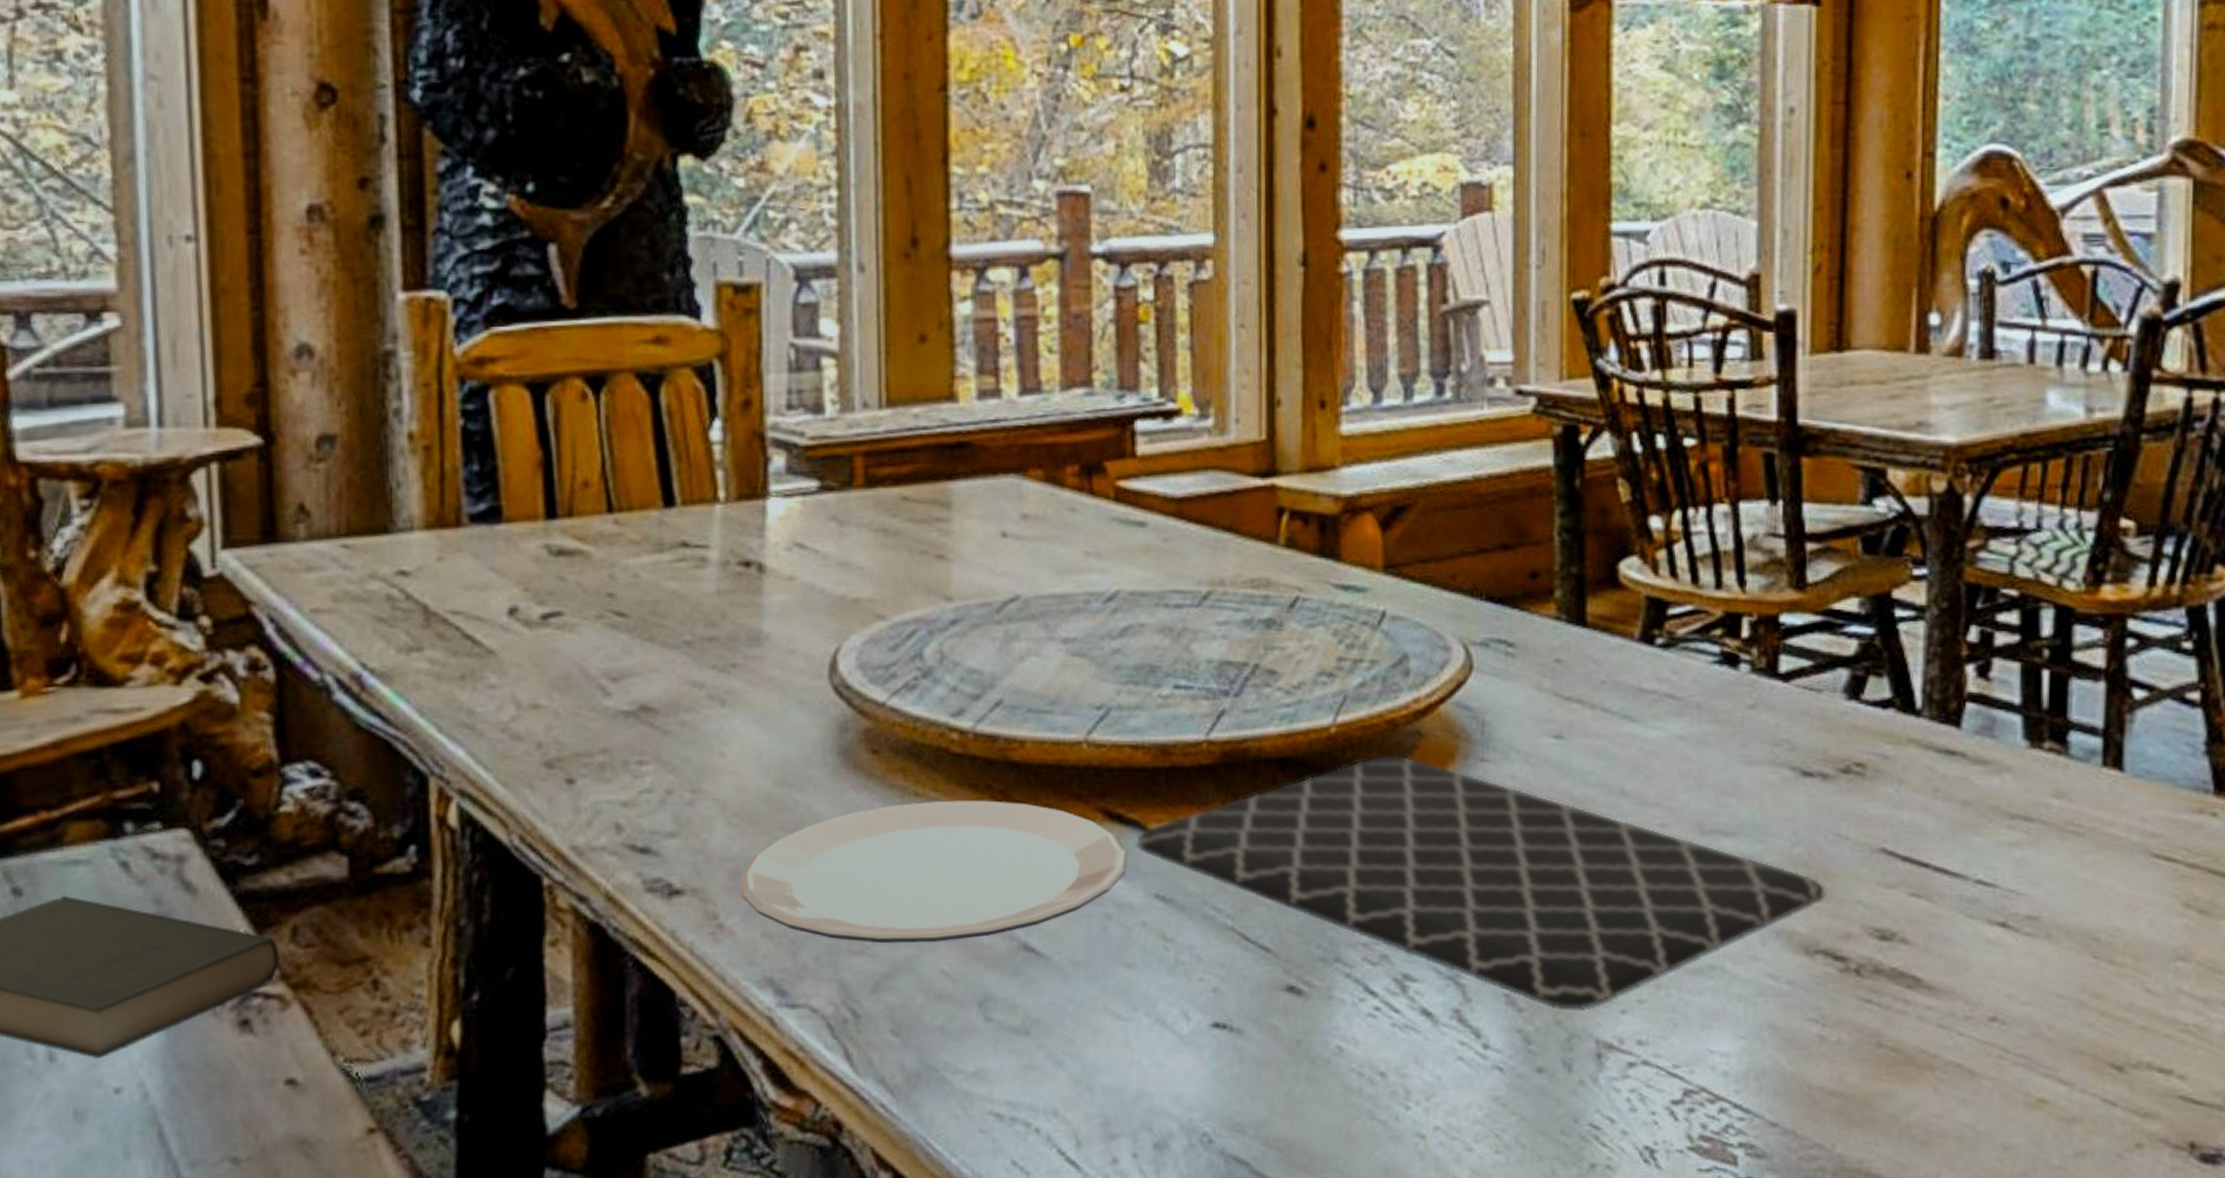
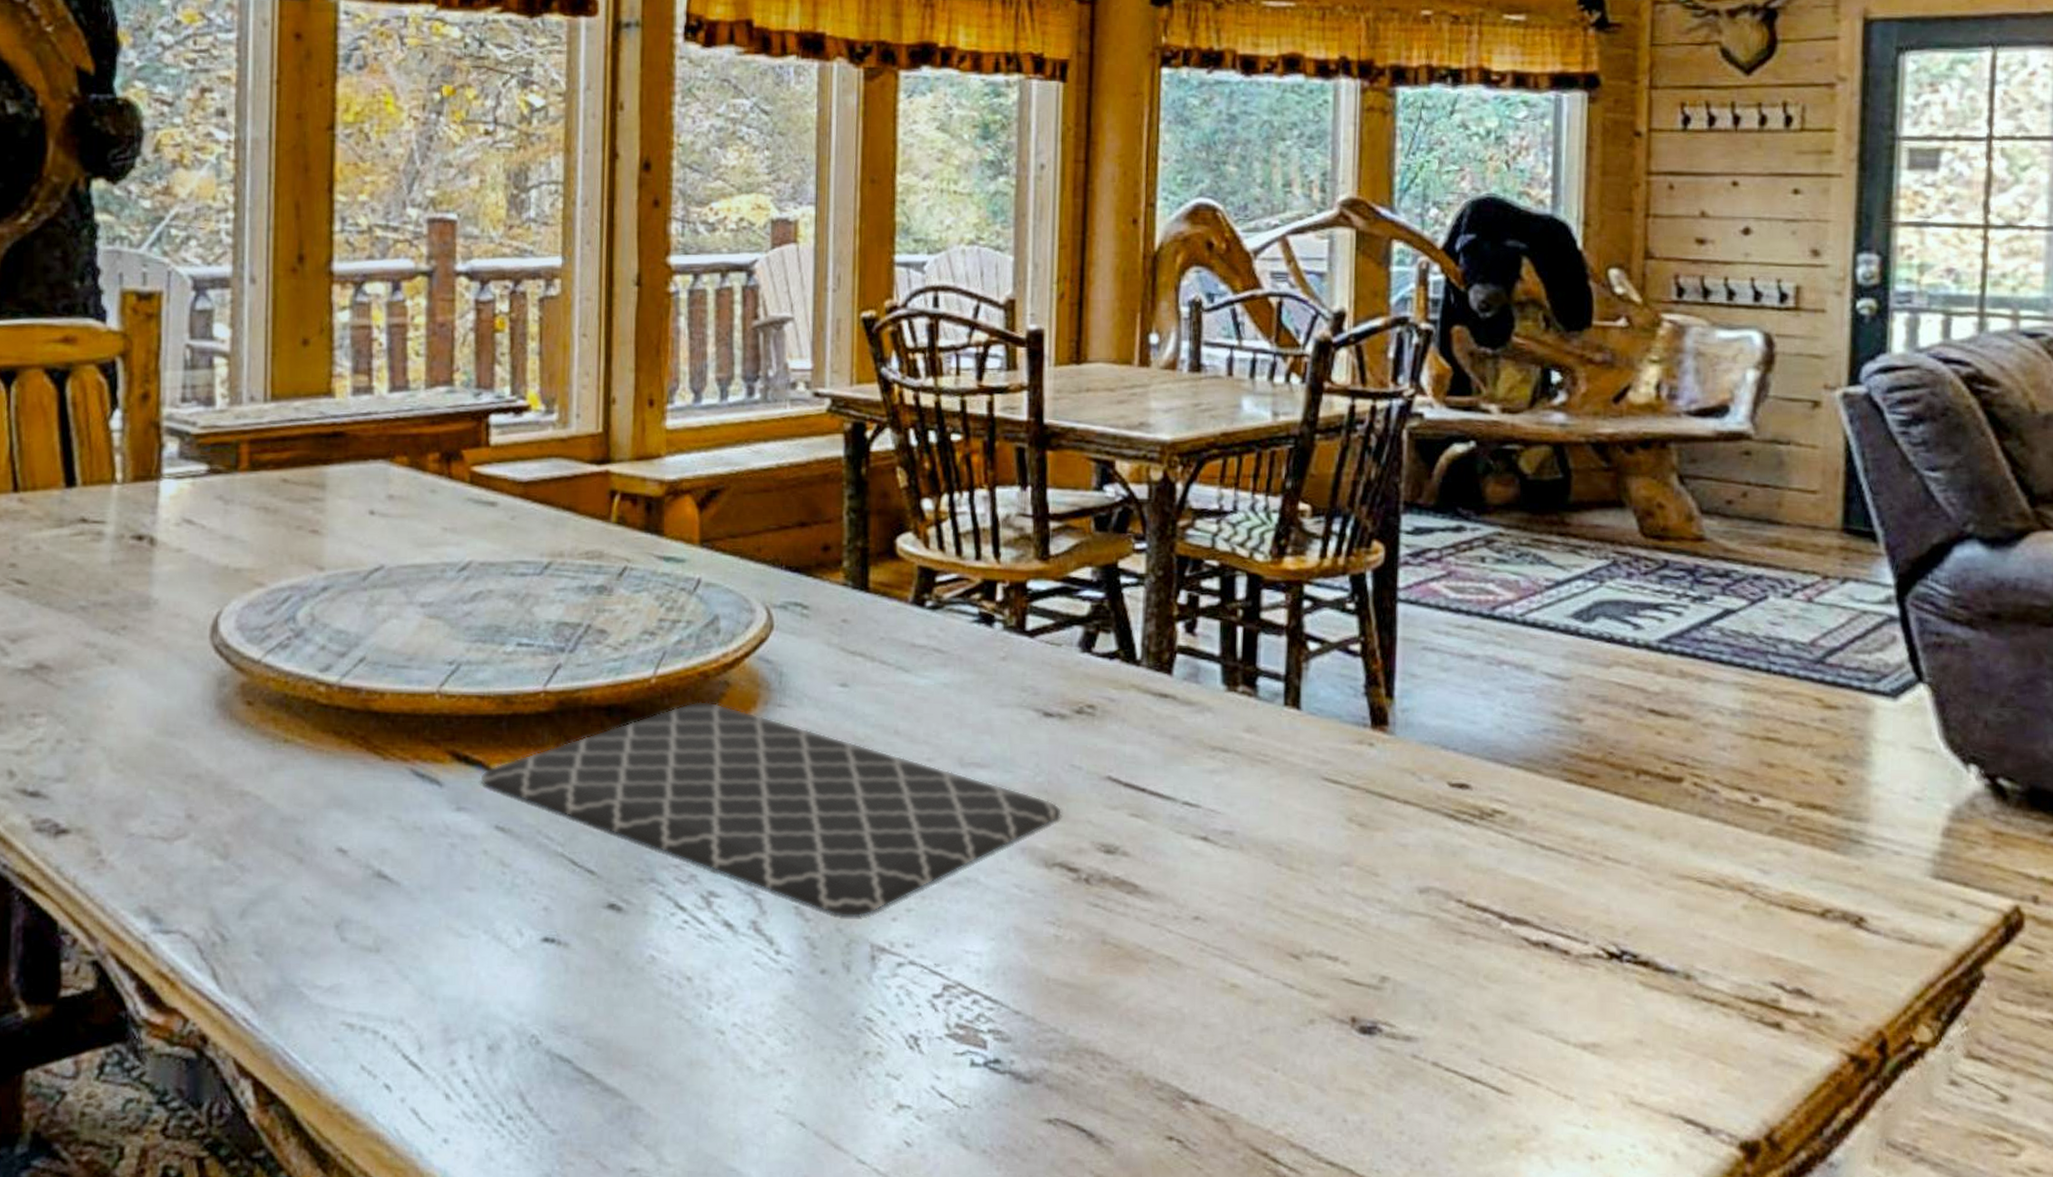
plate: present [740,800,1128,943] -> none [122,745,473,873]

